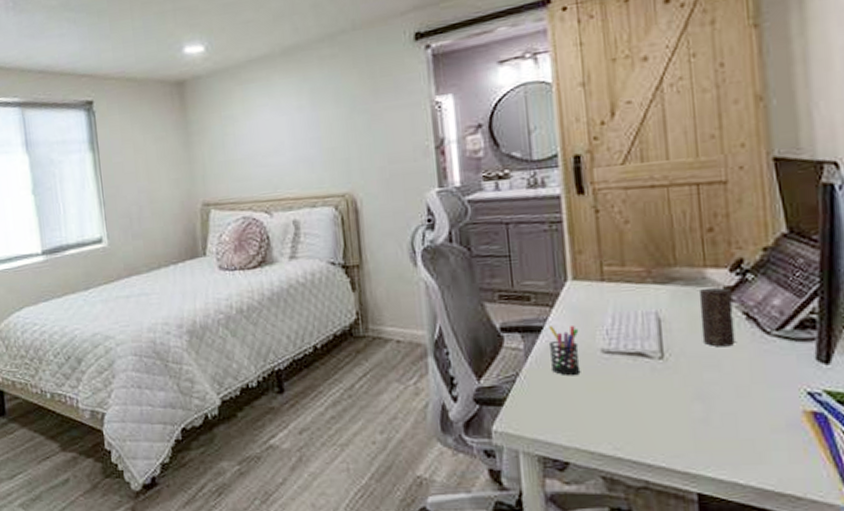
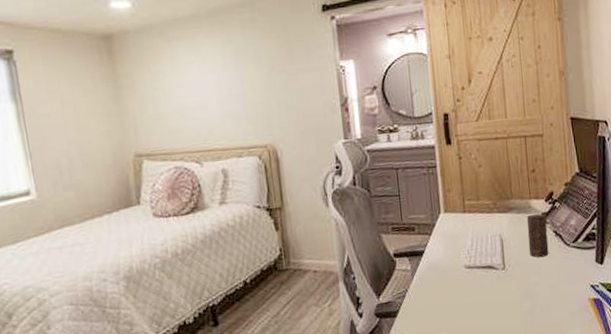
pen holder: present [548,324,581,376] -> none [428,248,451,289]

